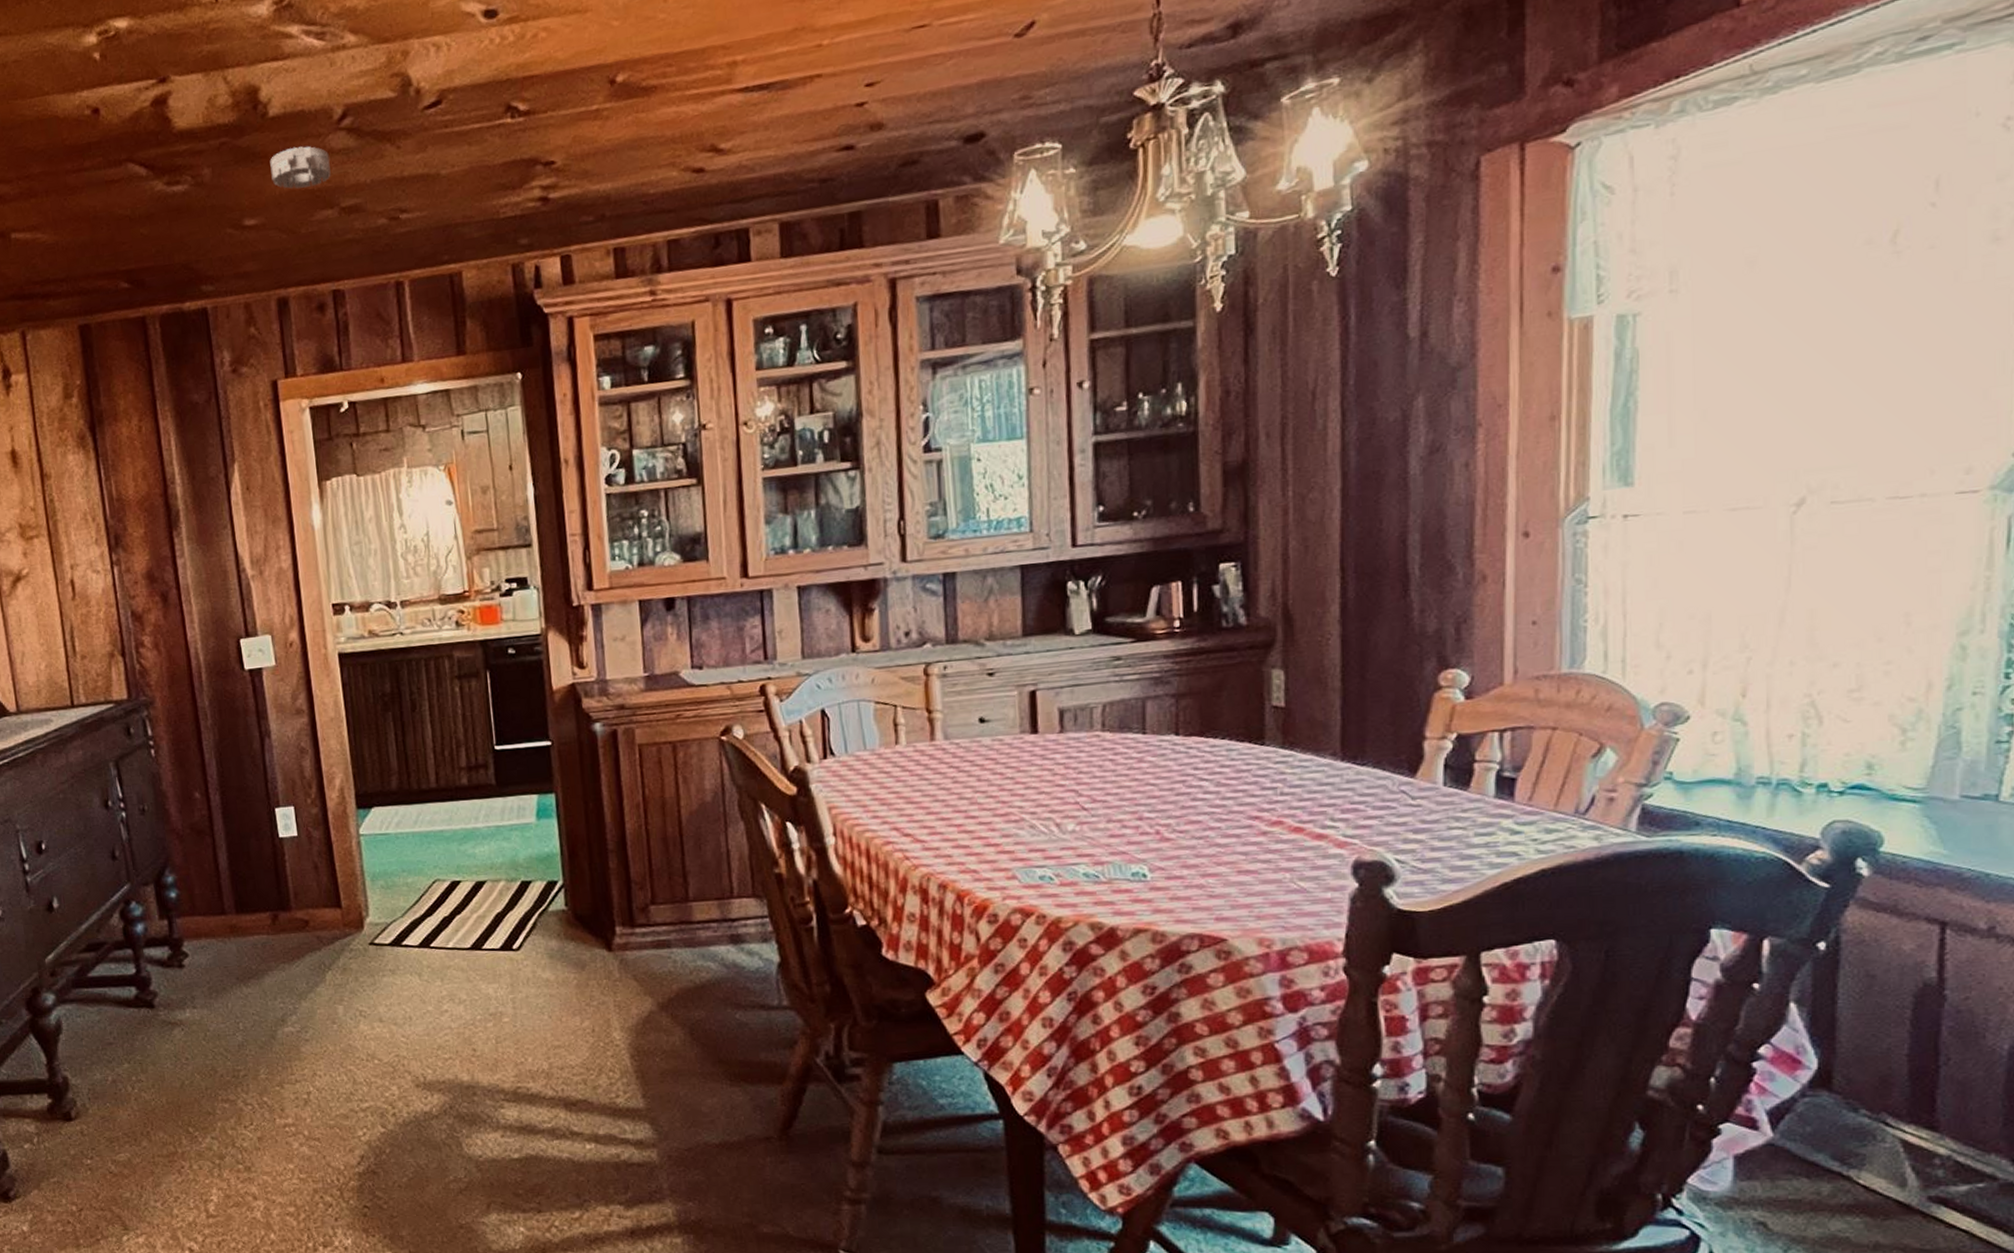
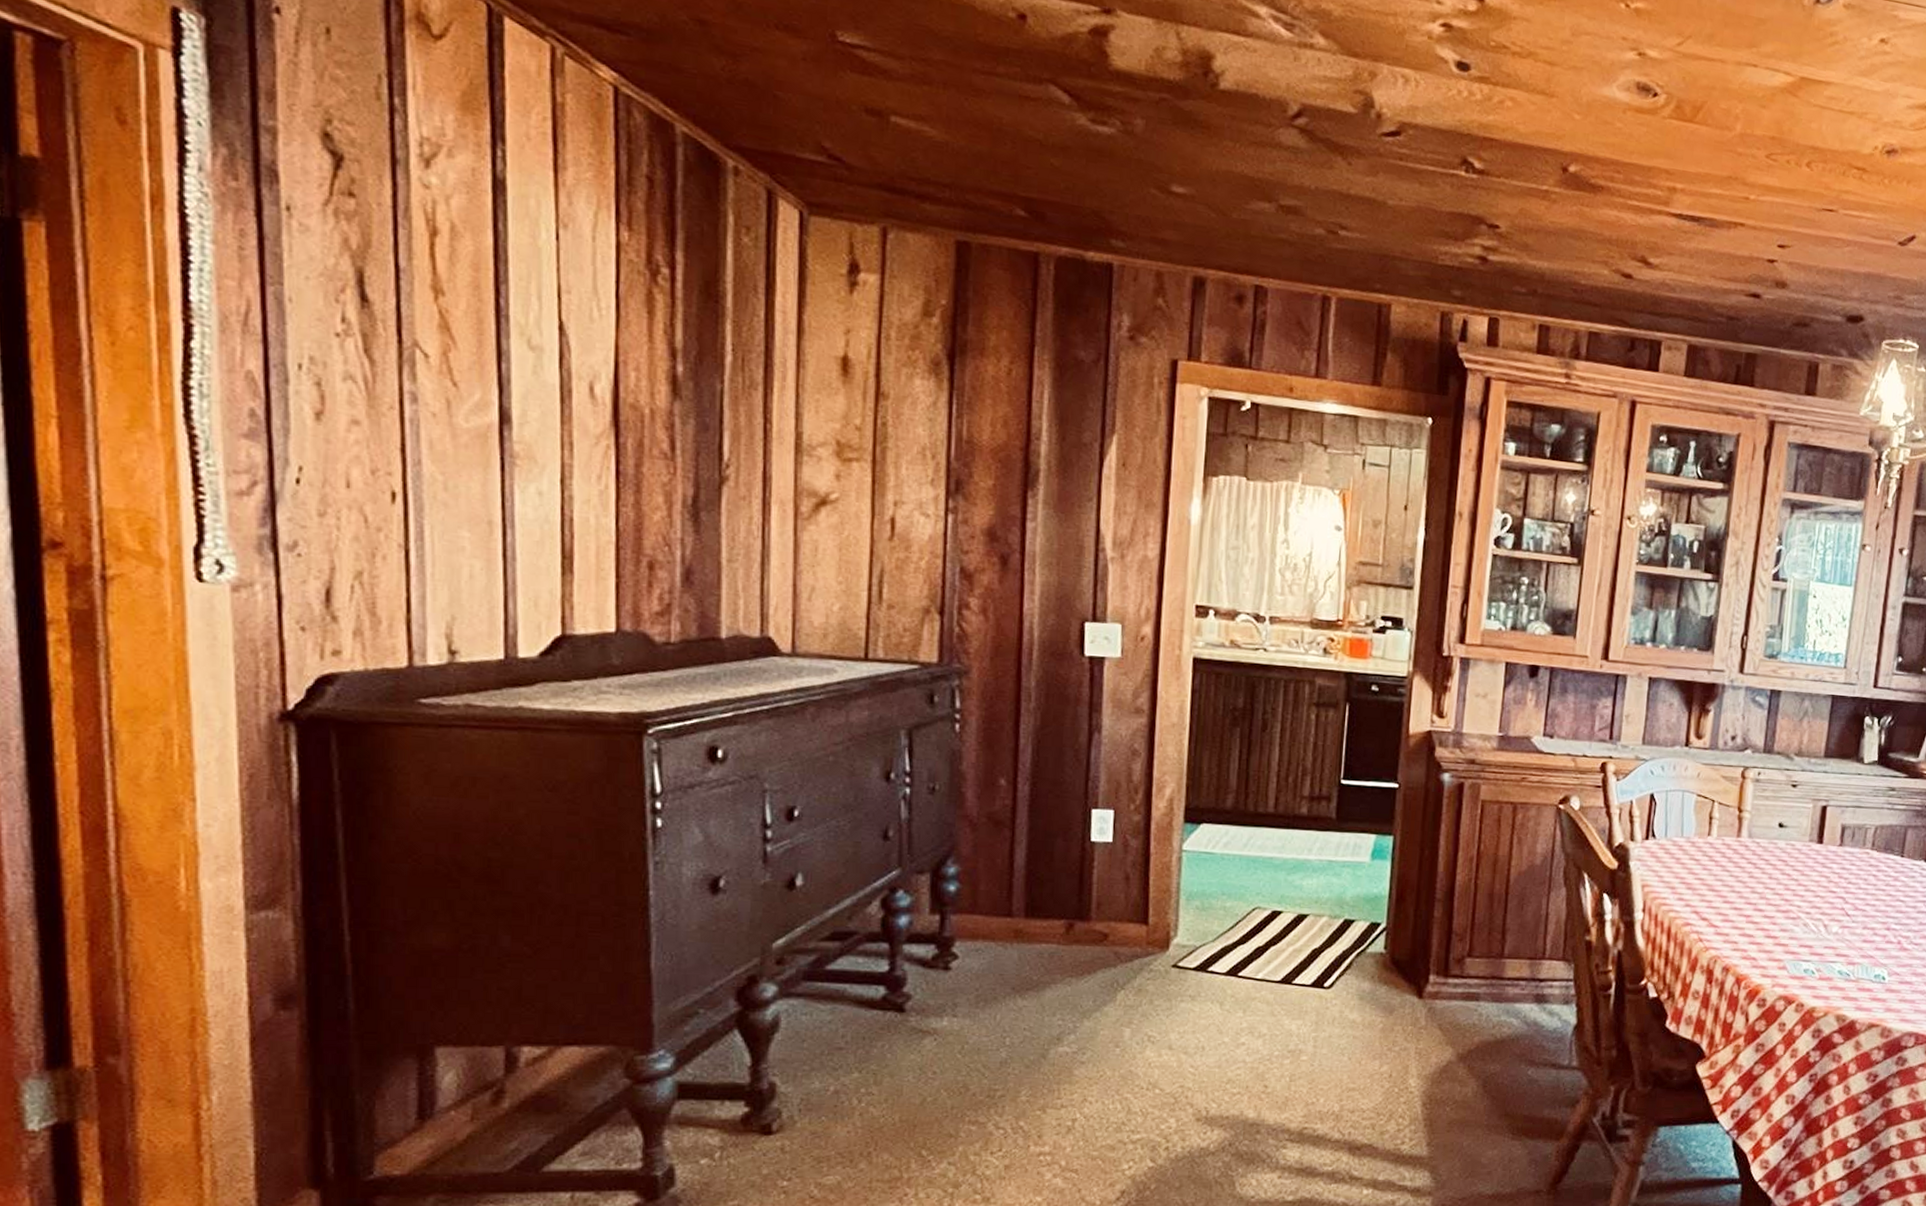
smoke detector: present [270,146,331,189] -> none [1210,128,1276,175]

